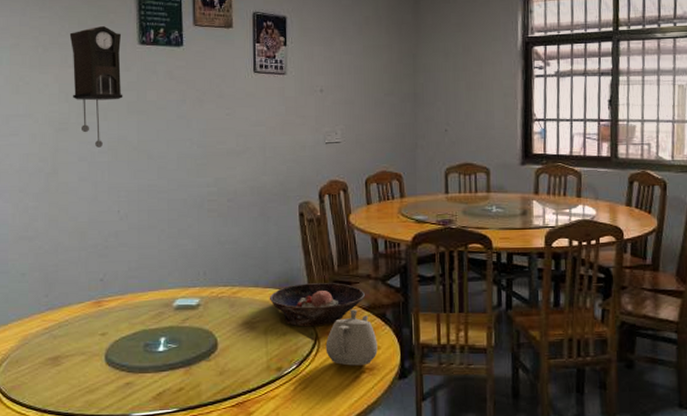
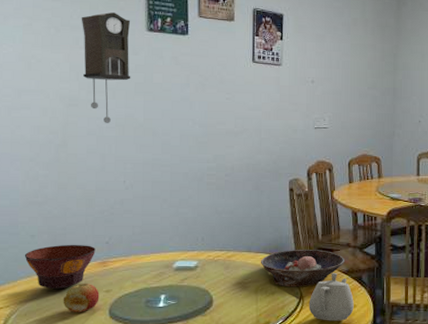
bowl: none [15,282,89,332] -> present [24,244,96,289]
apple: none [56,326,95,359] -> present [63,284,100,312]

